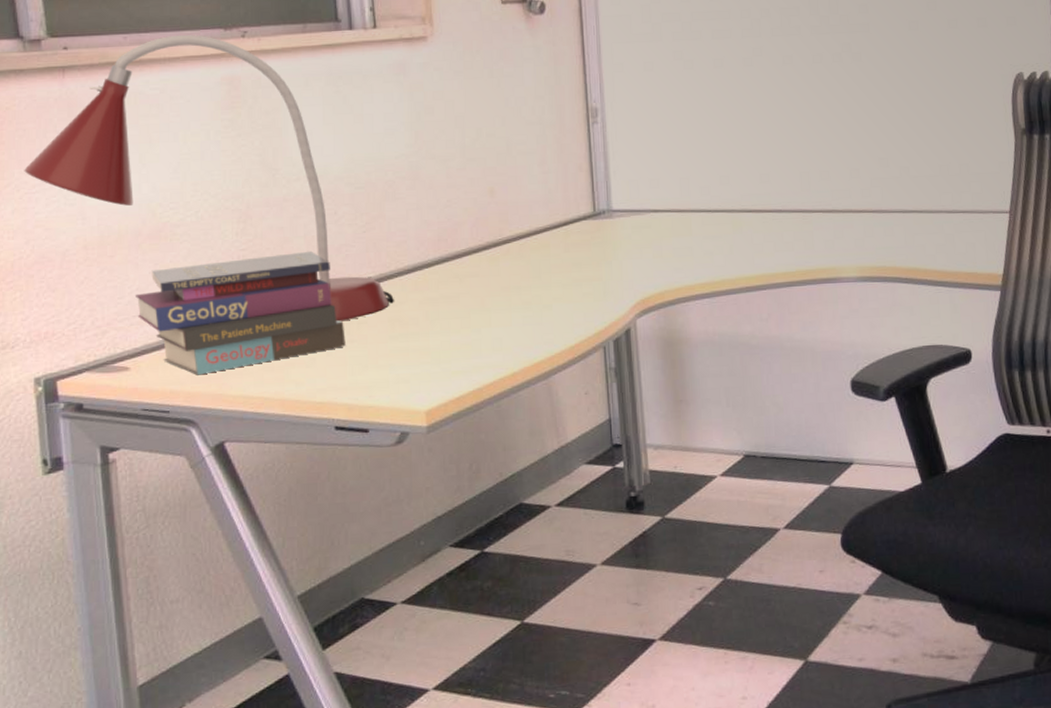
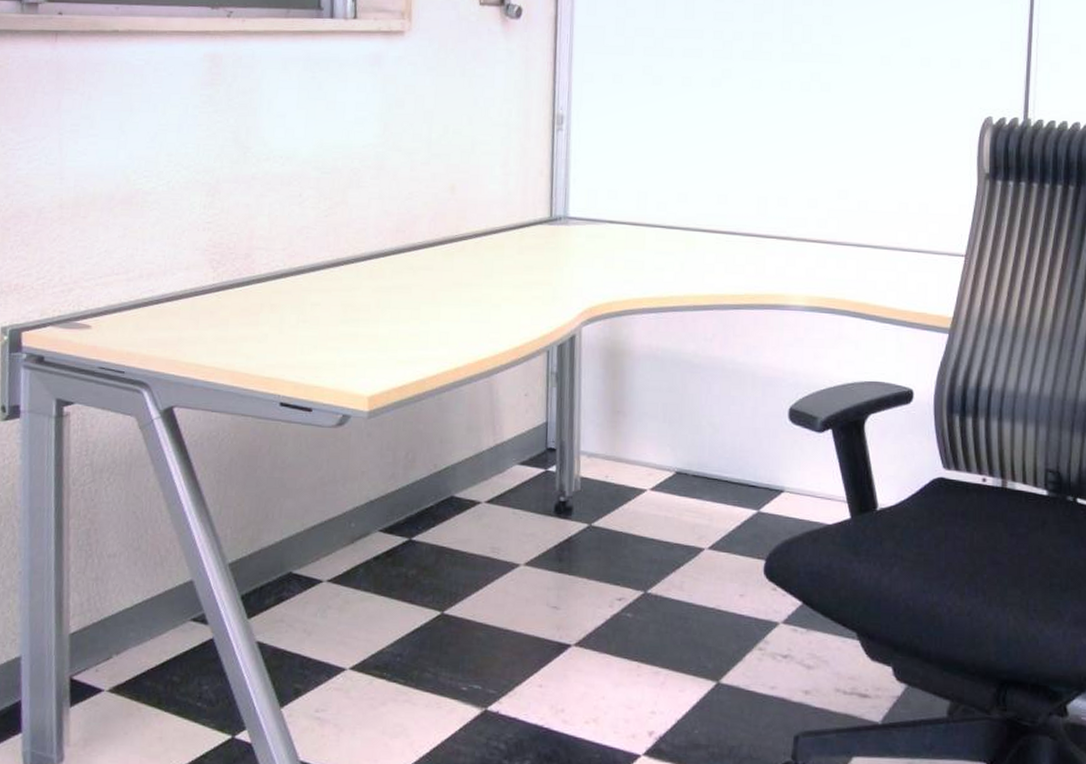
desk lamp: present [24,34,394,322] -> none [10,9,349,301]
books: present [136,251,346,375] -> none [103,229,299,340]

